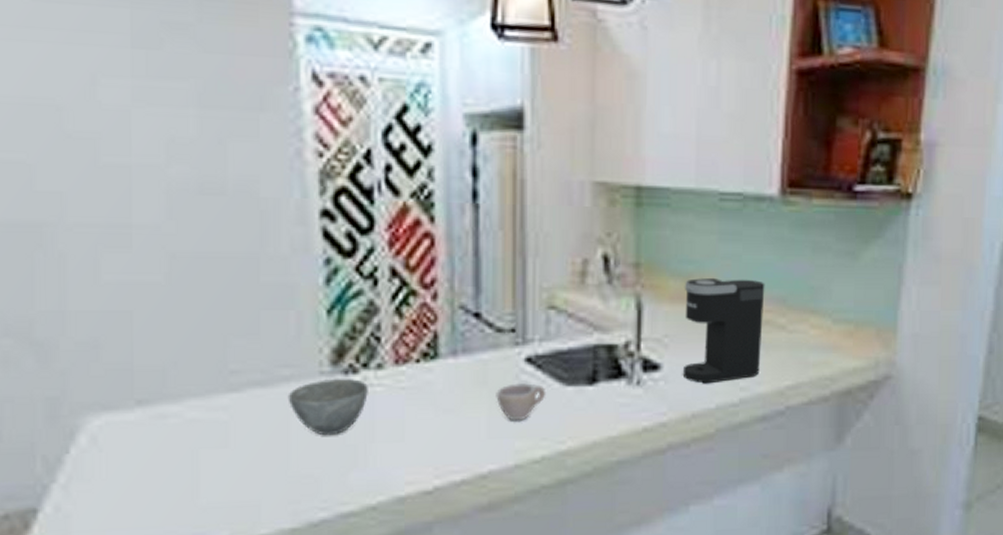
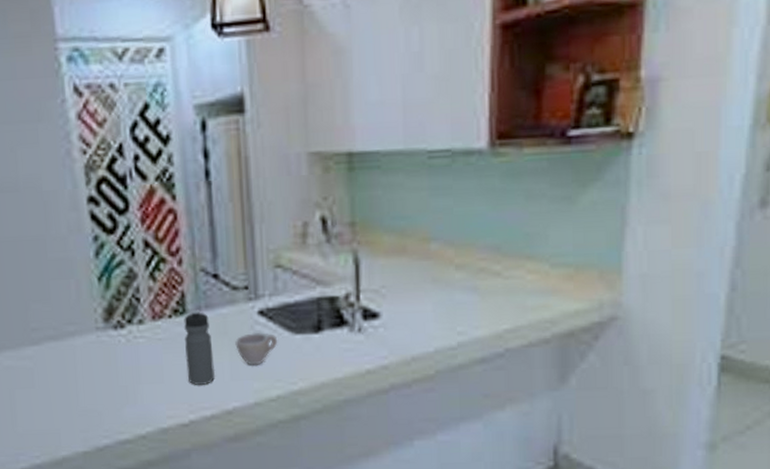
bowl: present [287,378,368,436] -> none [73,332,133,379]
water bottle: none [433,354,470,444] -> present [184,309,215,385]
coffee maker: present [682,277,765,384] -> none [398,230,478,330]

